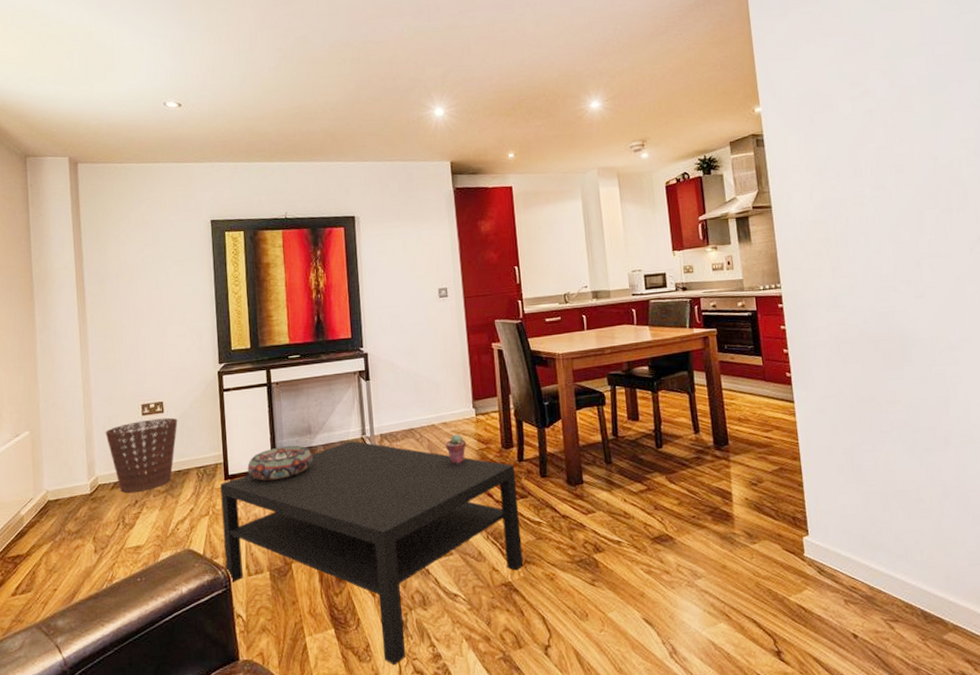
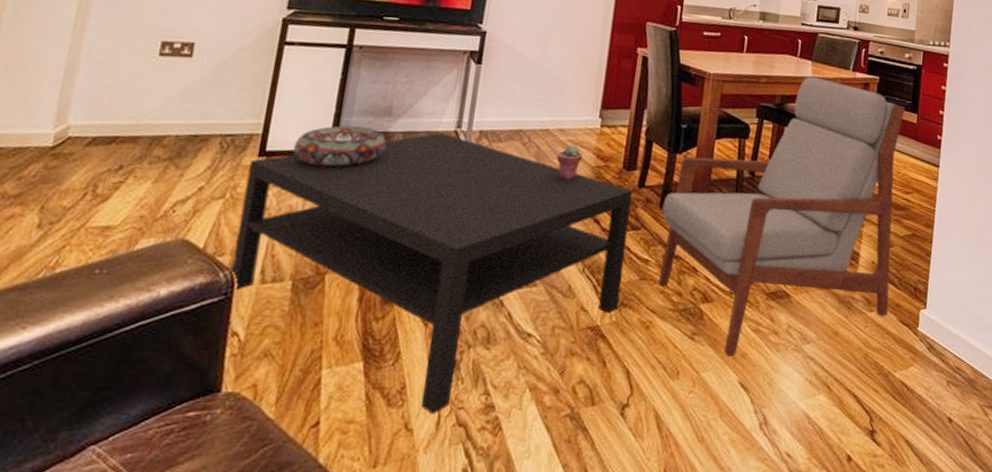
basket: present [105,417,178,494] -> none [96,62,210,155]
armchair: none [542,340,771,597] -> present [658,76,906,356]

